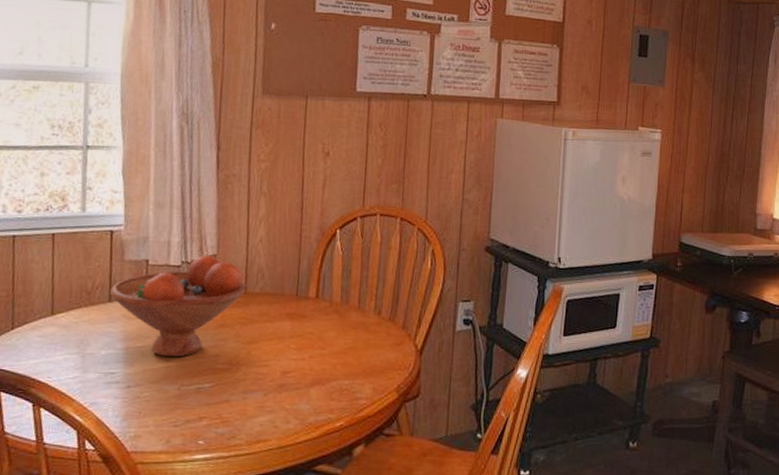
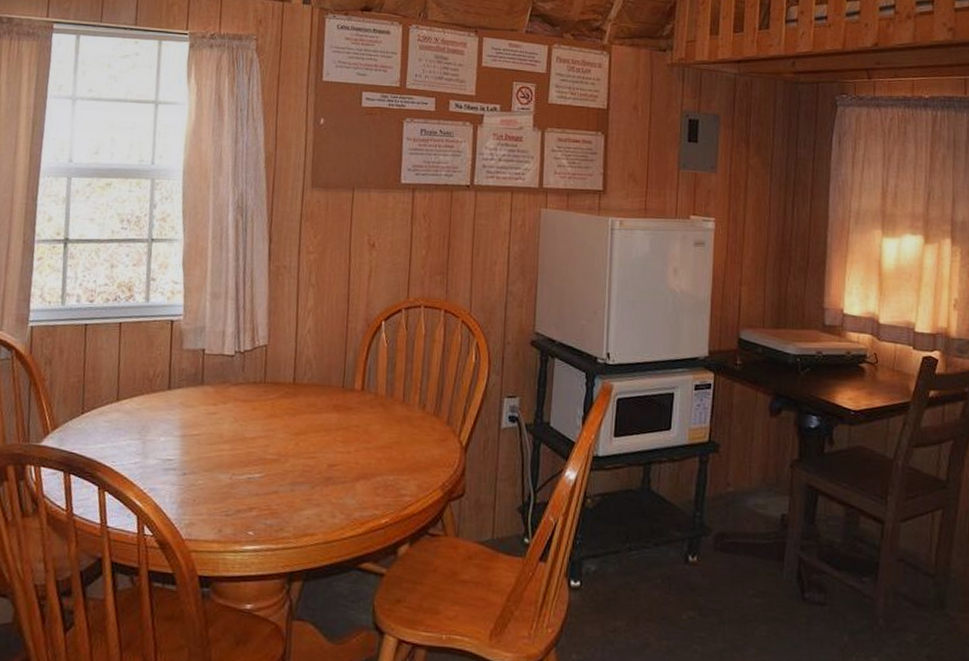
fruit bowl: present [110,255,246,357] -> none [169,345,294,446]

